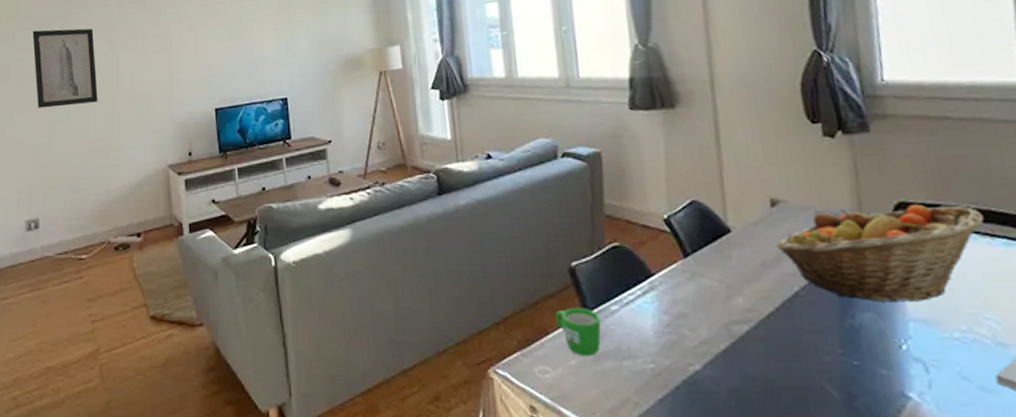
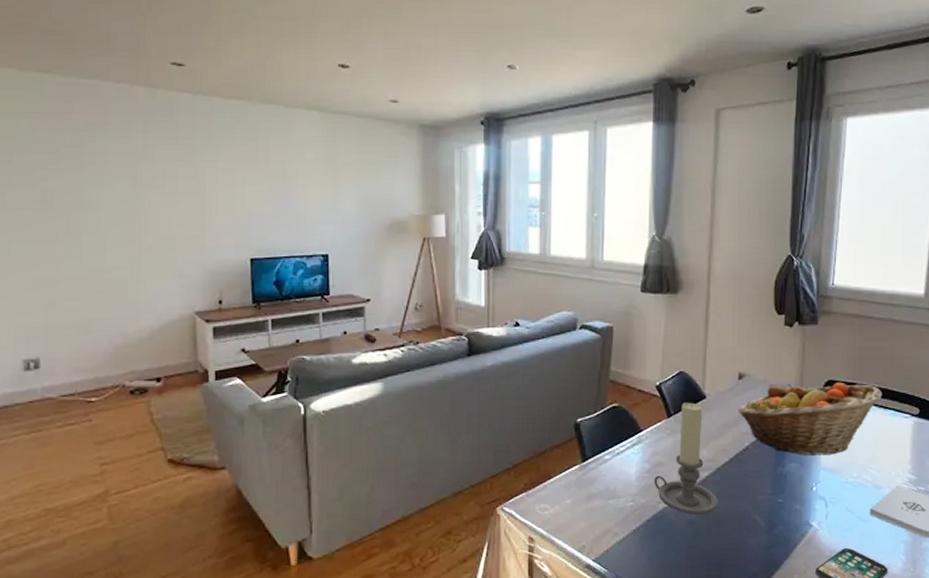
wall art: present [32,28,98,109] -> none [36,155,116,242]
mug: present [555,307,601,357] -> none [559,456,595,497]
candle holder: none [677,238,769,382] -> present [654,402,718,516]

